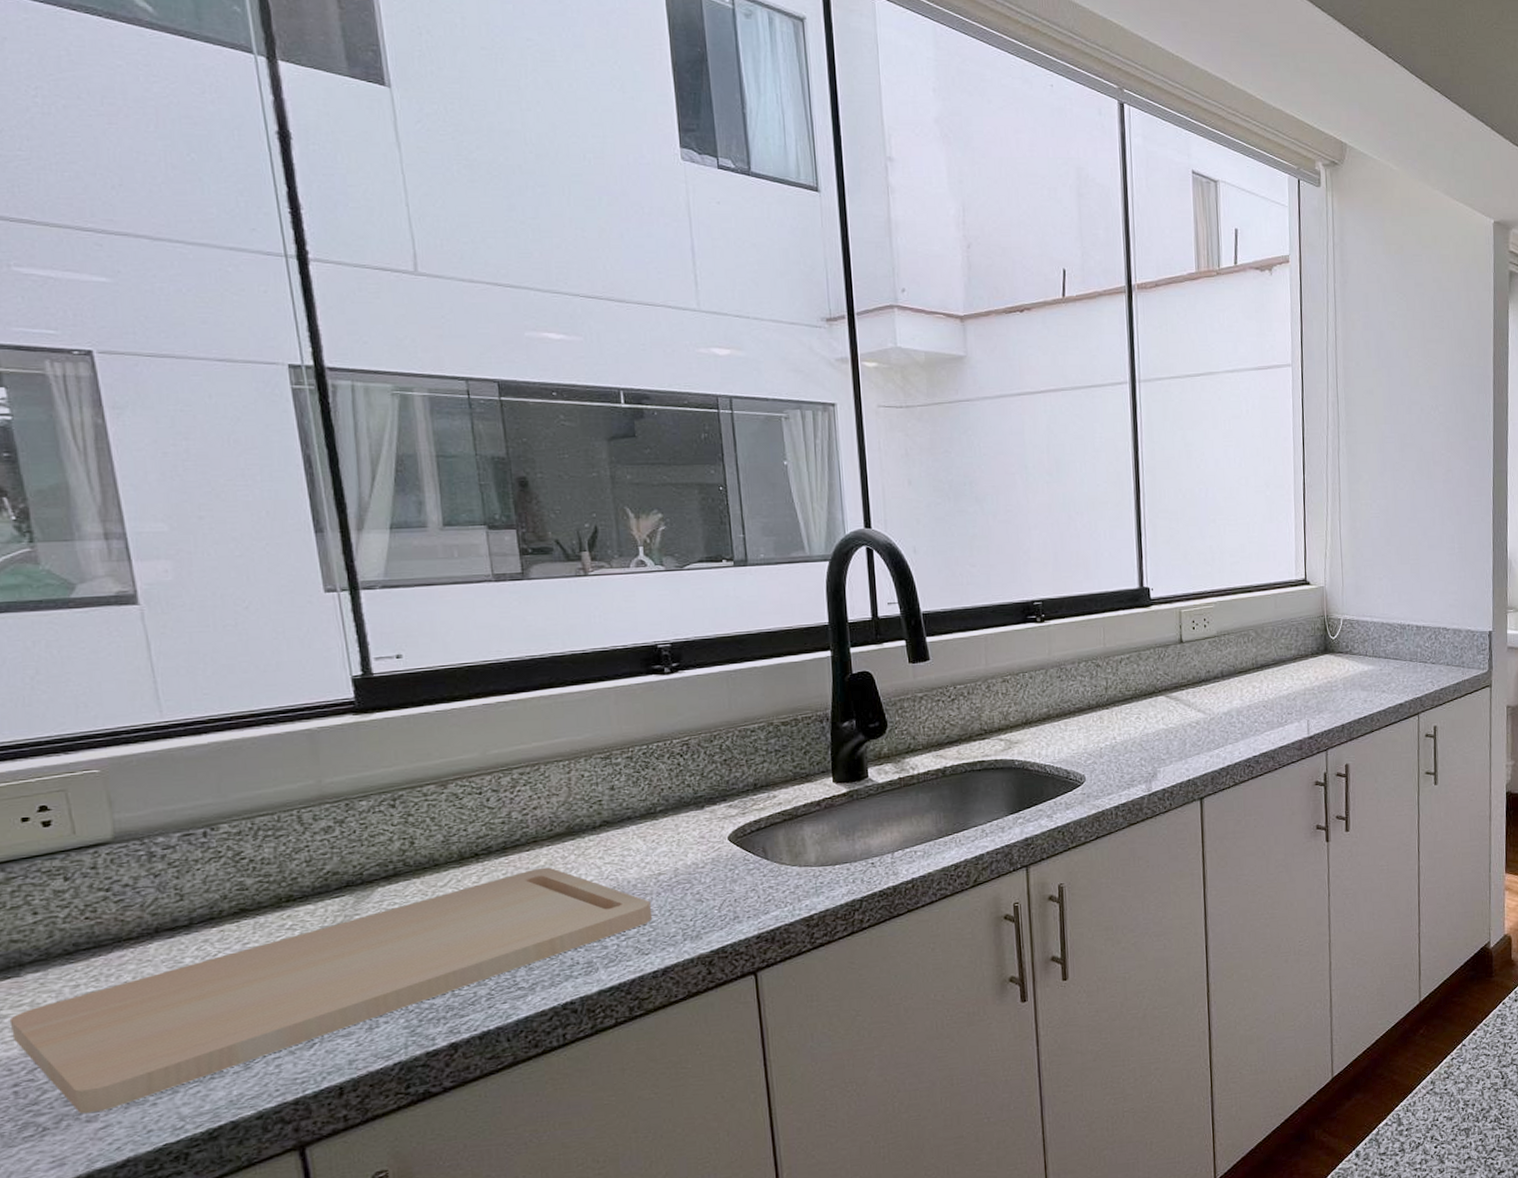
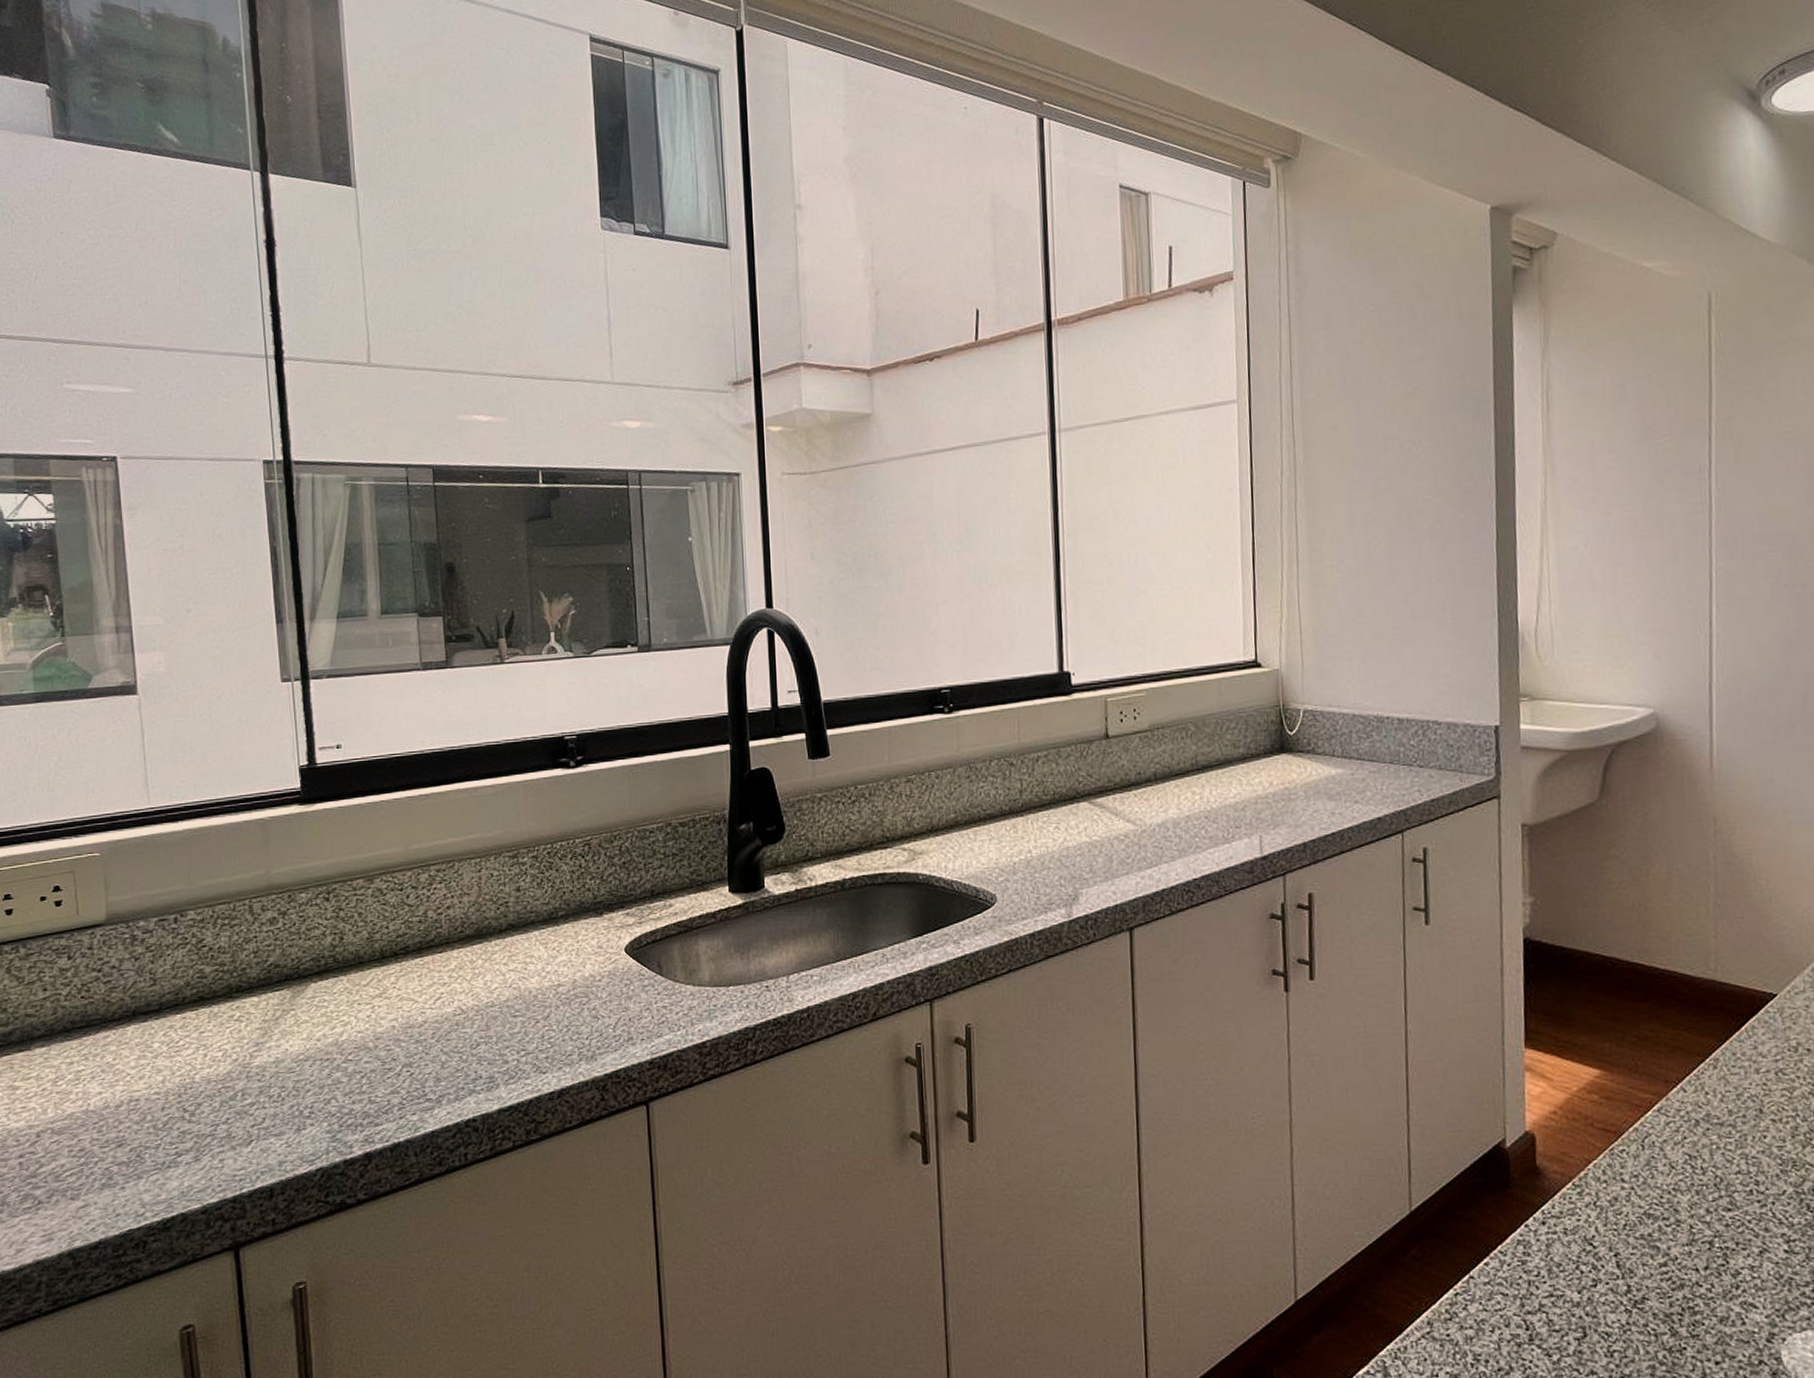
cutting board: present [9,867,653,1114] -> none [20,971,551,1191]

